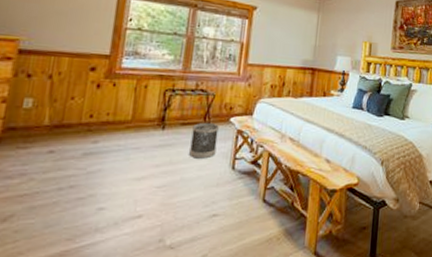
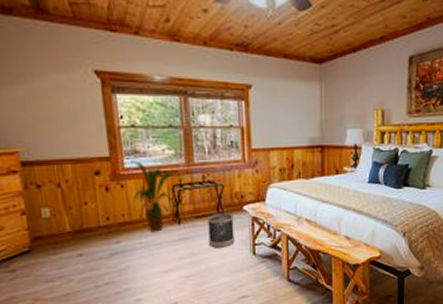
house plant: none [121,61,175,135] -> present [130,161,181,232]

